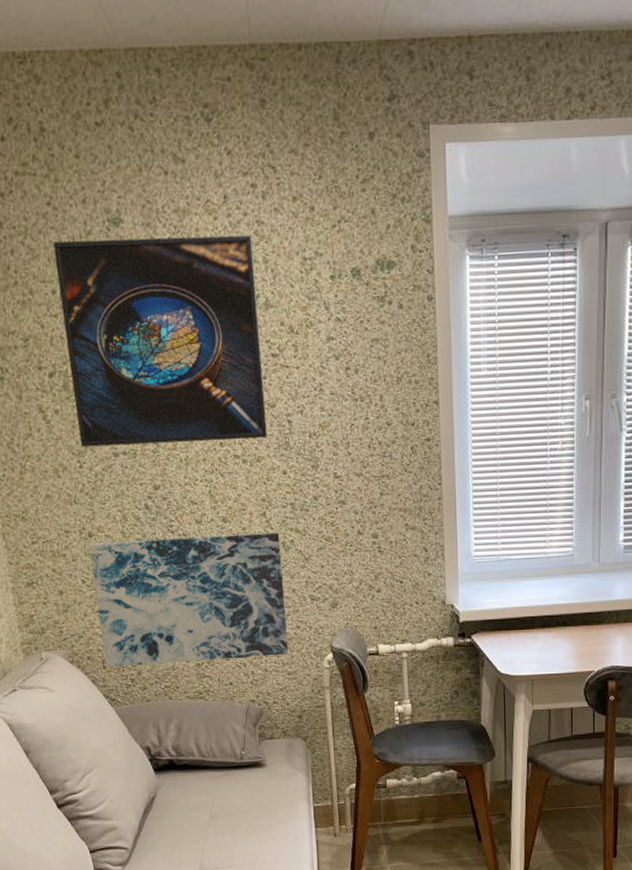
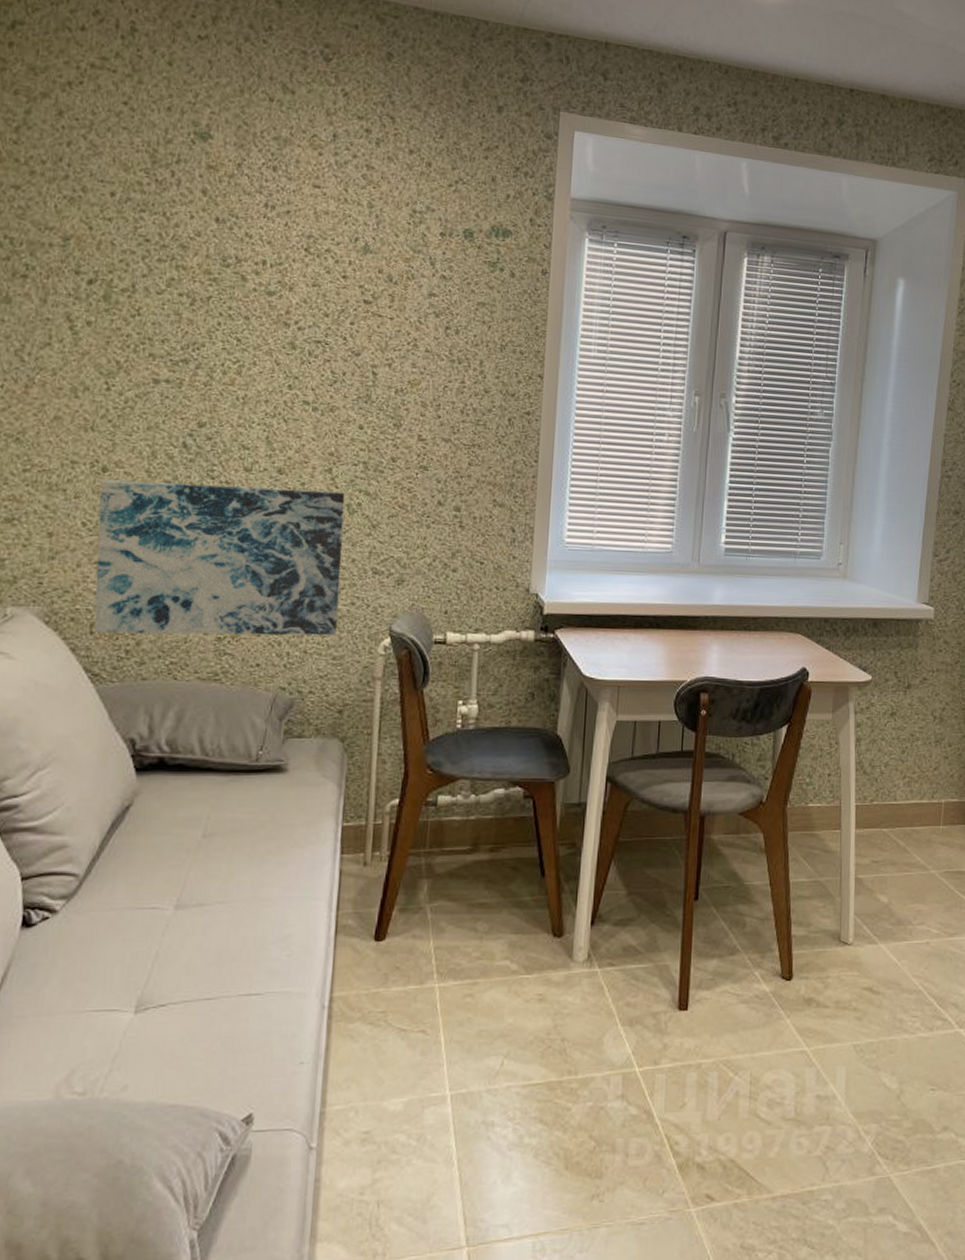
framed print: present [53,235,267,447] -> none [112,142,358,388]

